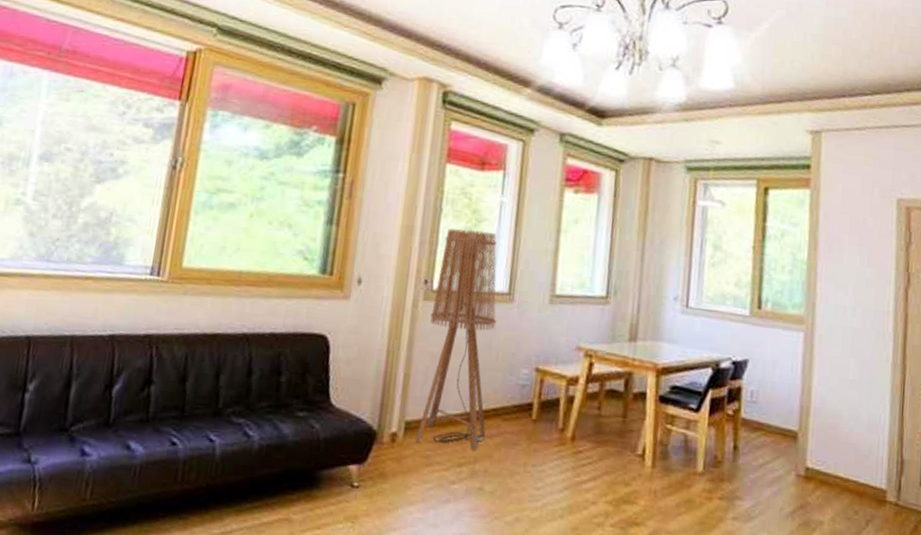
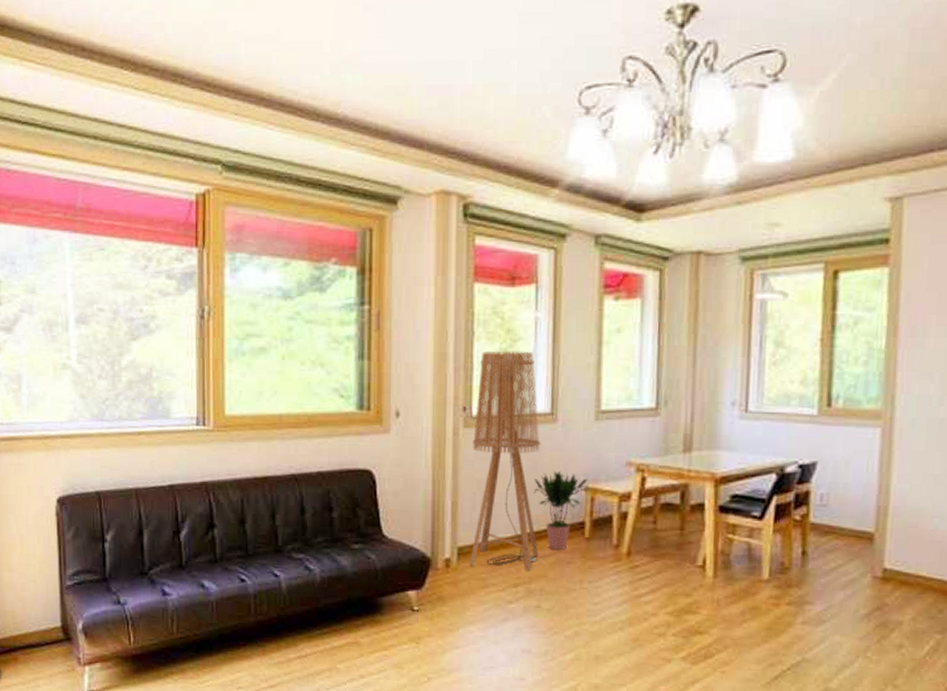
potted plant: none [485,349,539,431] -> present [533,470,588,551]

